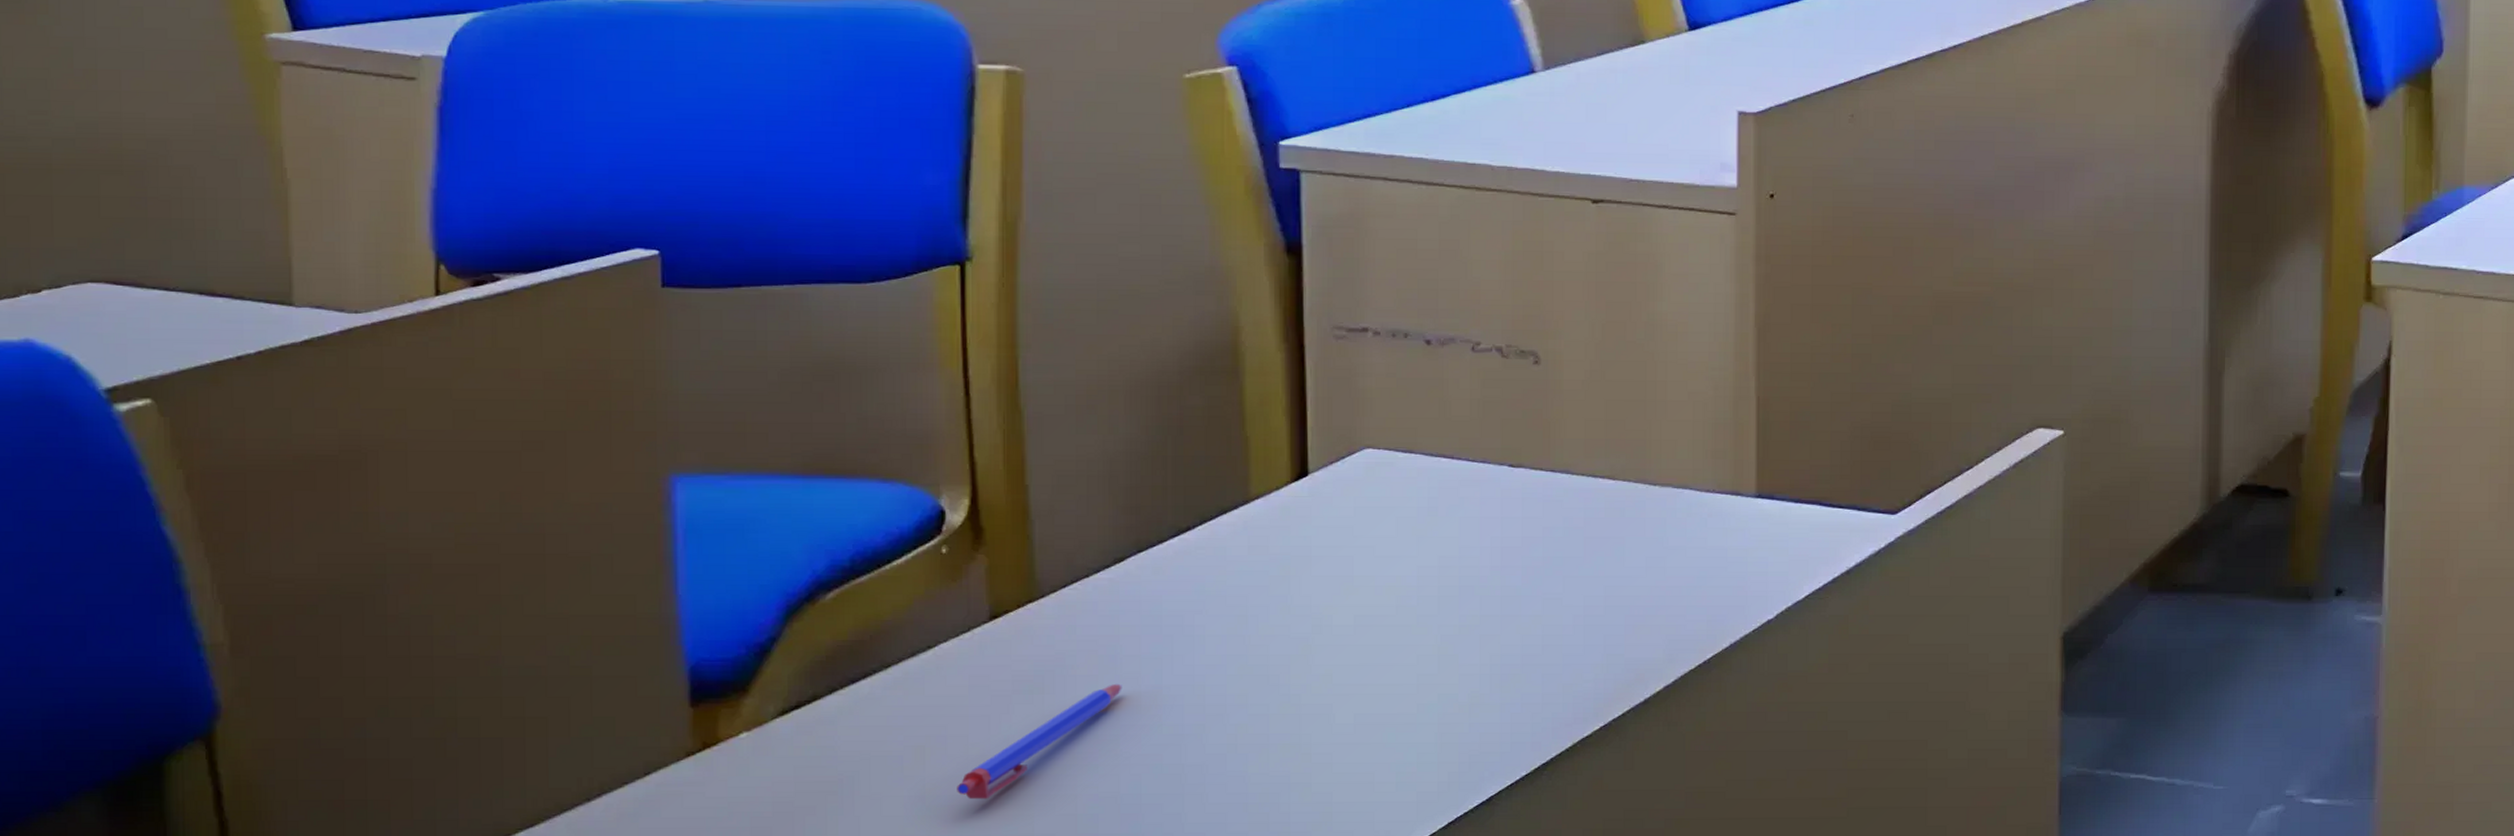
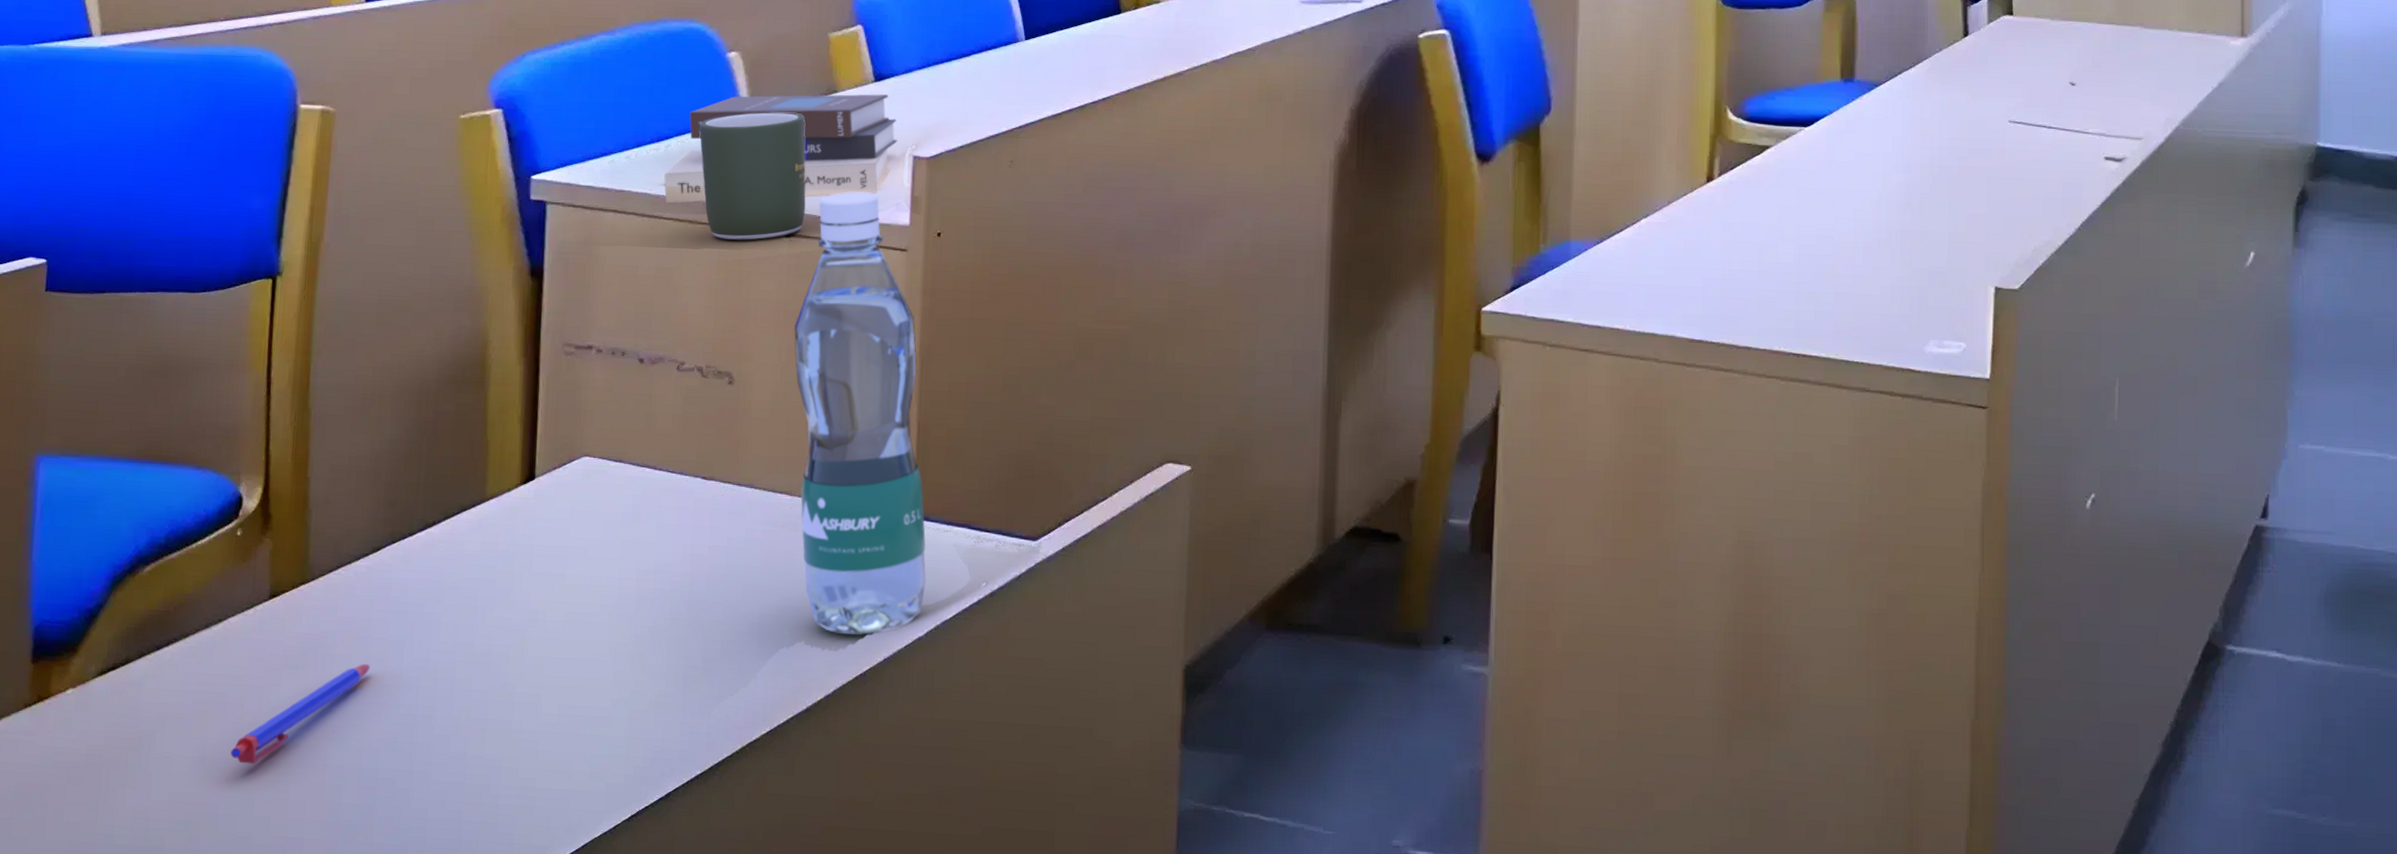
books: none [1443,44,1719,170] -> present [664,94,898,204]
mug: none [1482,65,1614,207] -> present [699,111,806,240]
bottle: none [1608,151,1773,622] -> present [794,192,926,636]

